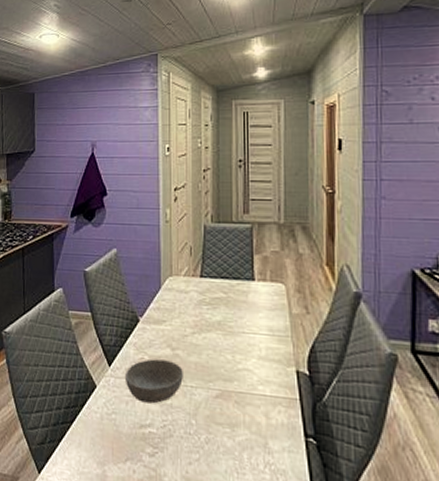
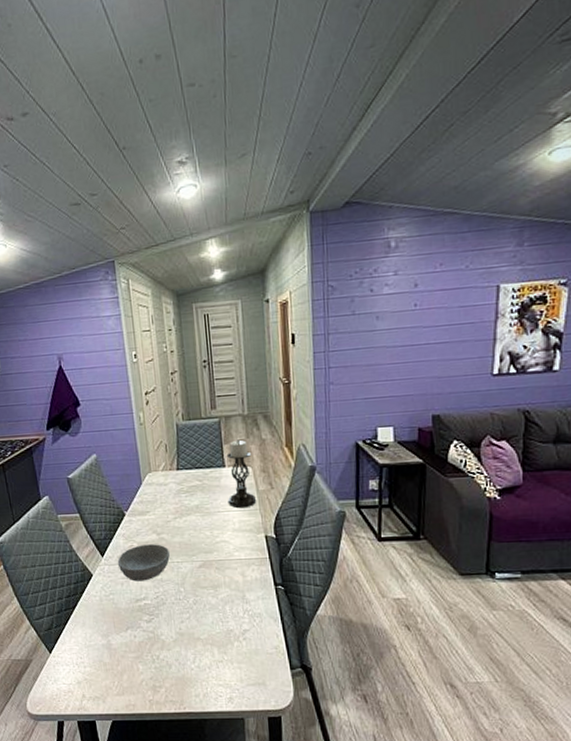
candle holder: none [254,250,289,333] -> present [226,439,257,509]

